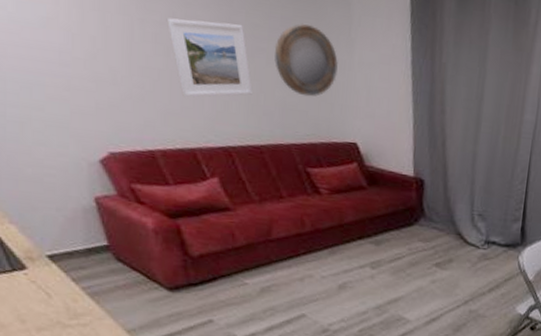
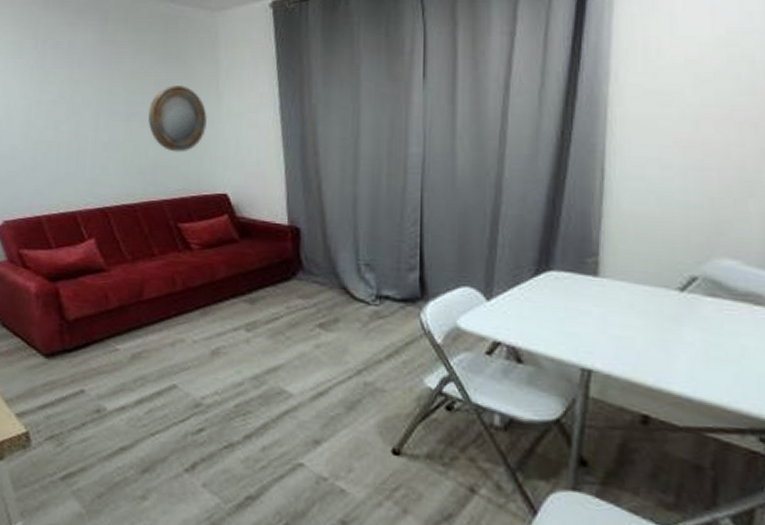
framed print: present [166,18,253,98] -> none [57,94,128,165]

